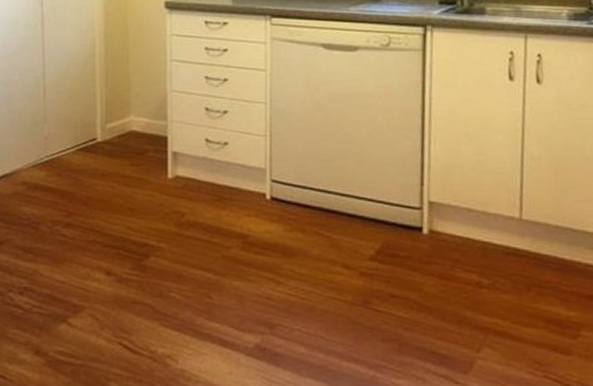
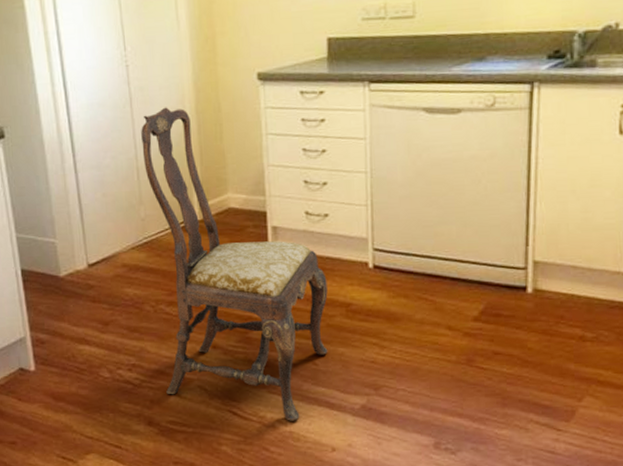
dining chair: none [50,29,225,358] -> present [141,107,328,421]

